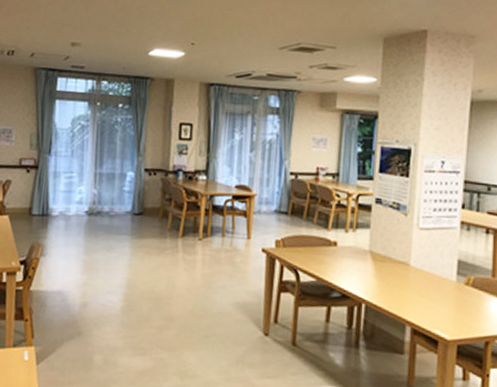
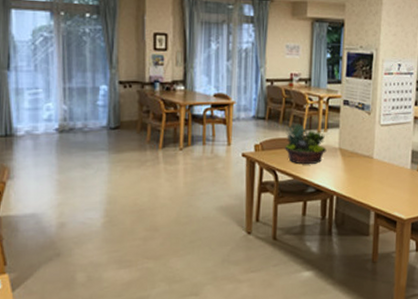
succulent planter: none [308,220,355,266] -> present [285,123,327,165]

